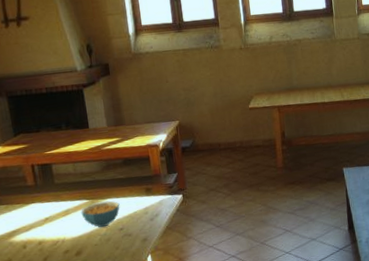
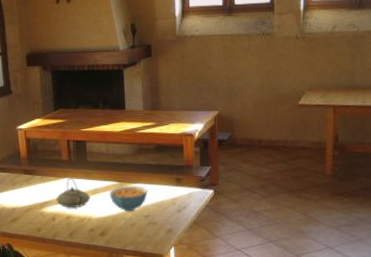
teapot: none [24,202,62,233] -> present [55,178,90,207]

